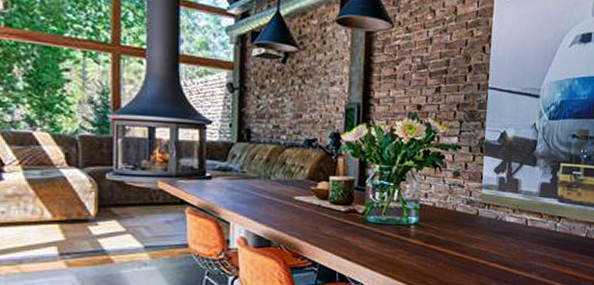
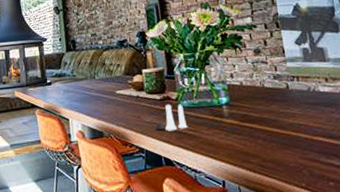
salt and pepper shaker set: none [334,217,371,247] -> present [155,104,188,131]

